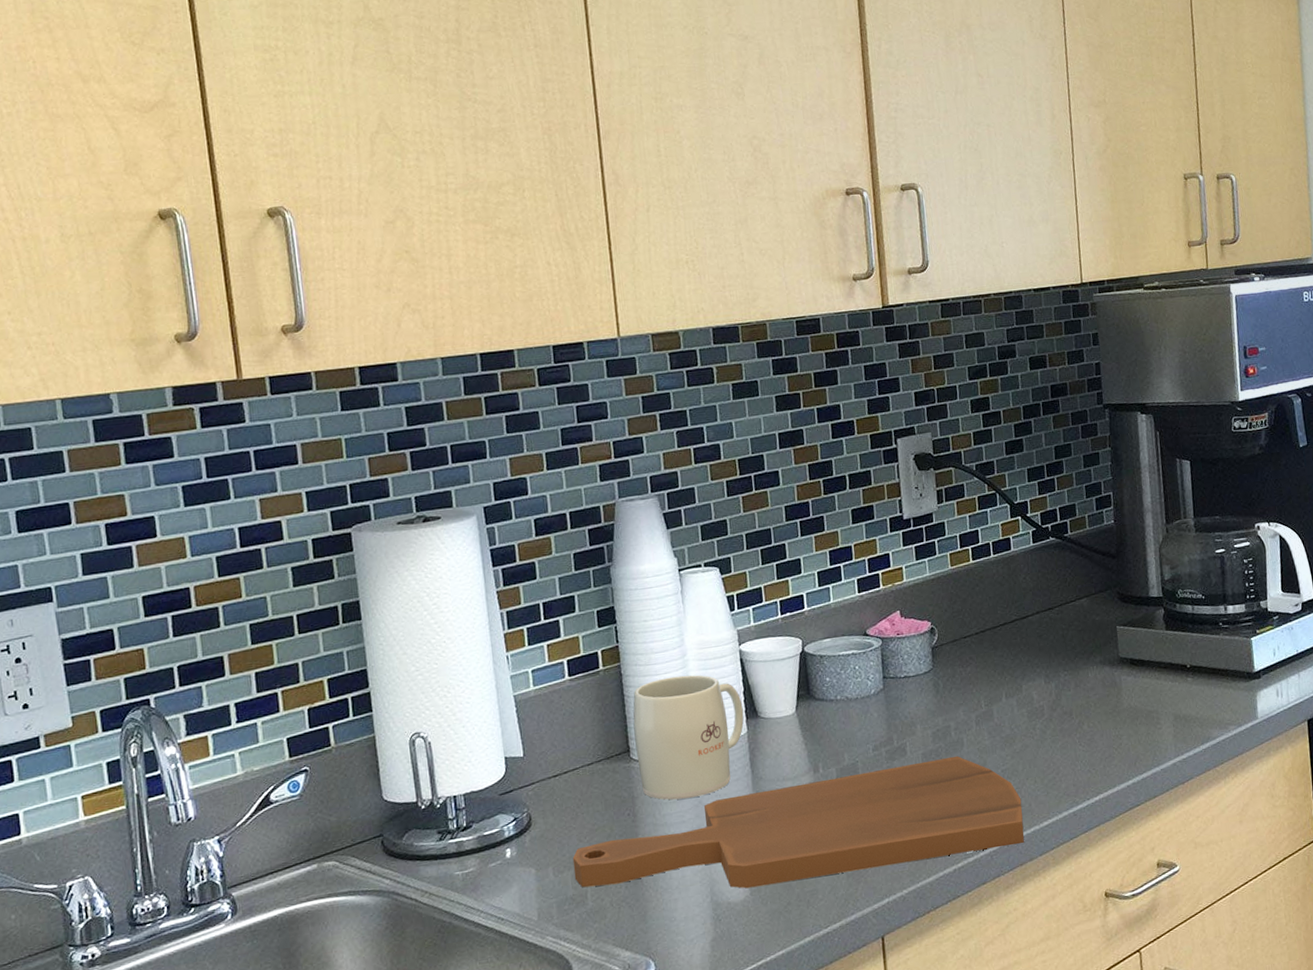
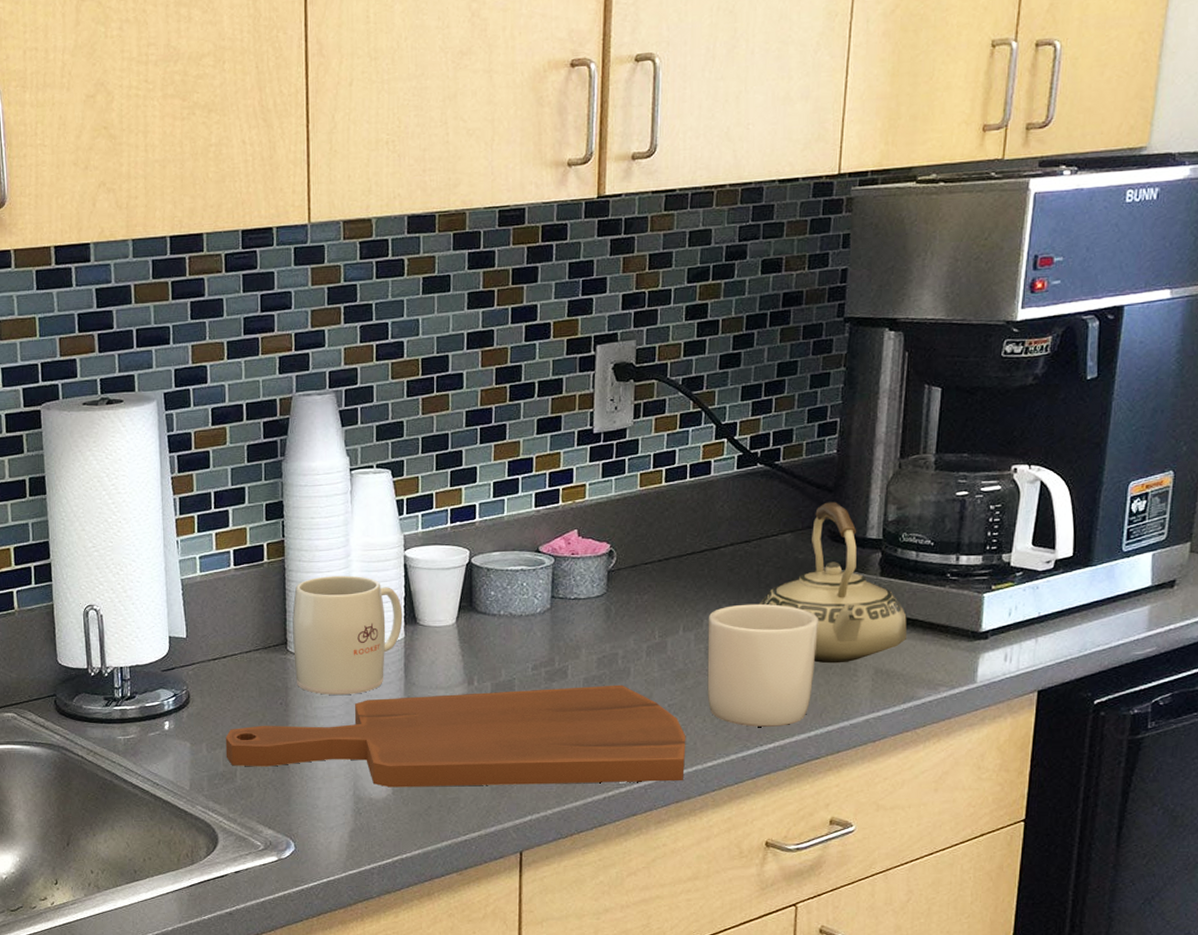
mug: none [1026,664,1125,783] -> present [707,603,819,728]
teakettle: none [1068,566,1196,715] -> present [758,502,907,664]

